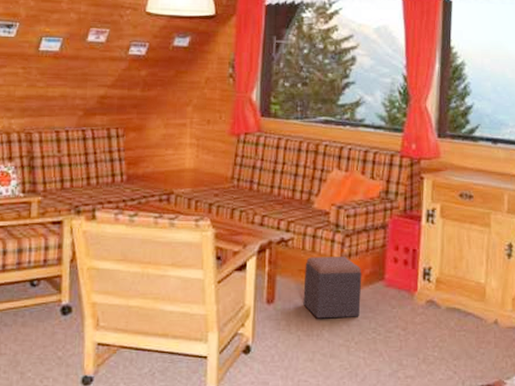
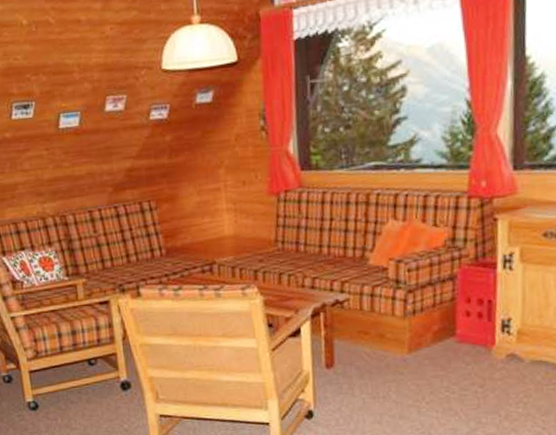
footstool: present [303,257,362,319] -> none [364,314,430,380]

